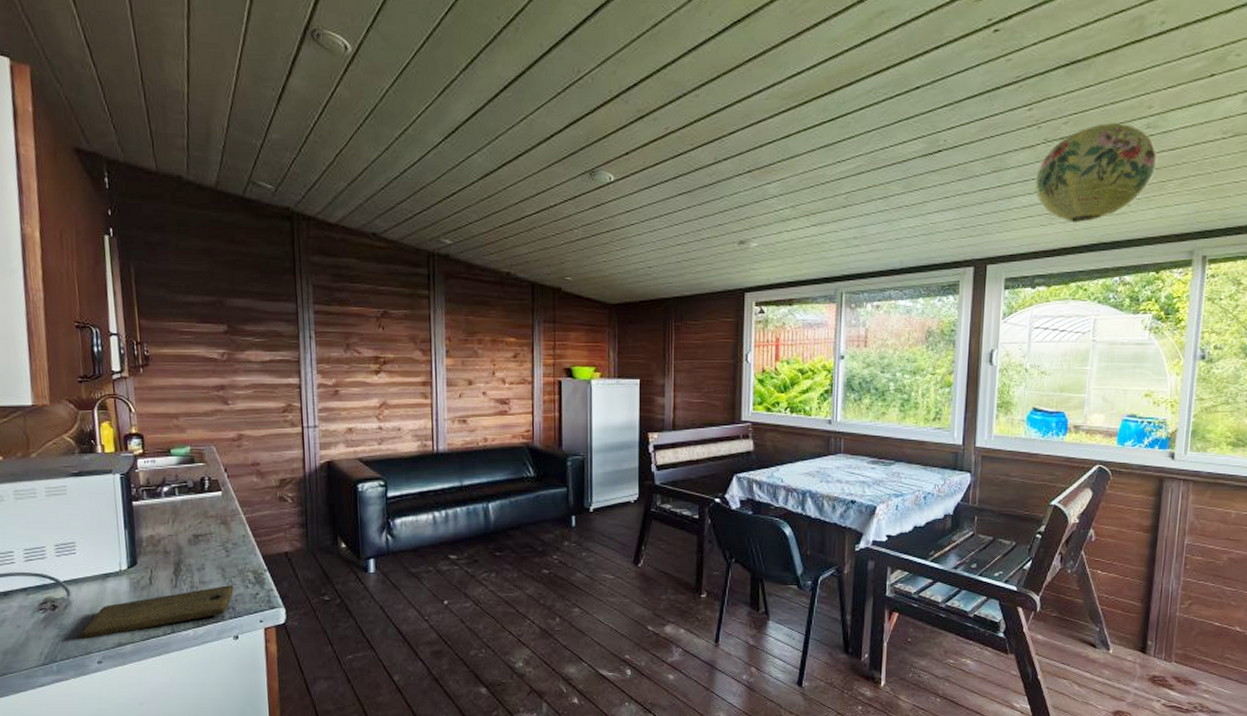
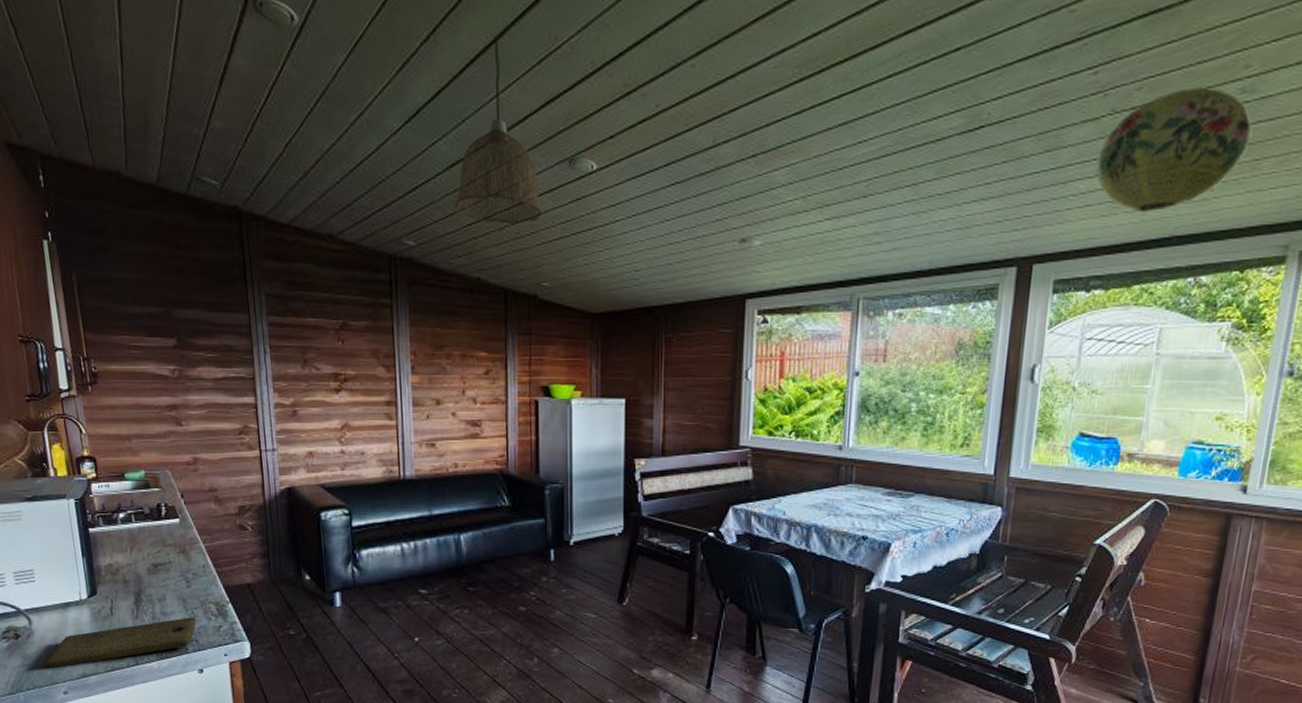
pendant lamp: none [487,67,566,226] -> present [454,35,543,224]

